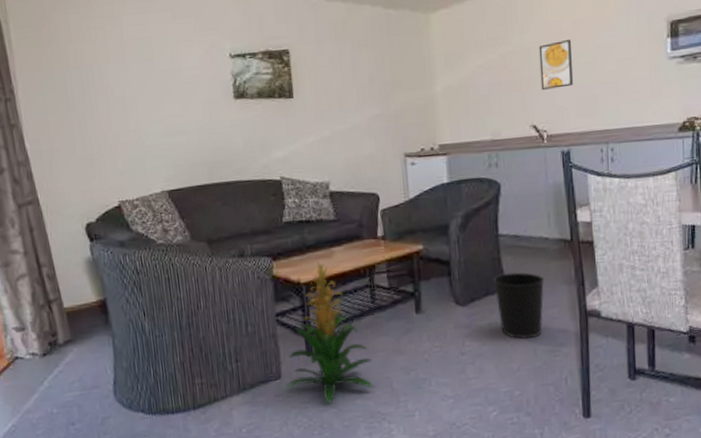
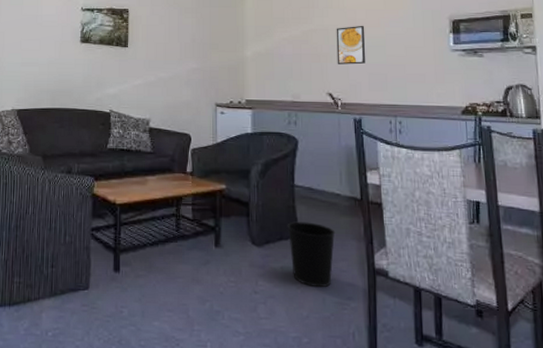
indoor plant: present [286,262,373,404] -> none [92,187,173,321]

